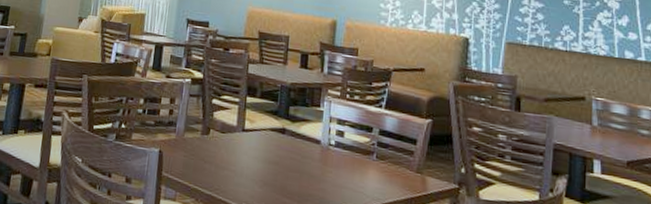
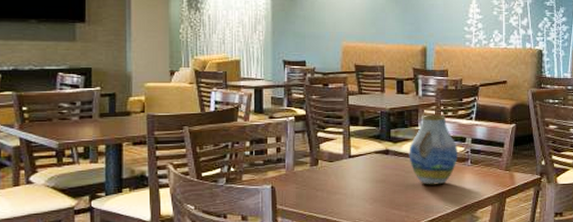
vase: none [306,95,362,178] -> present [409,114,457,185]

